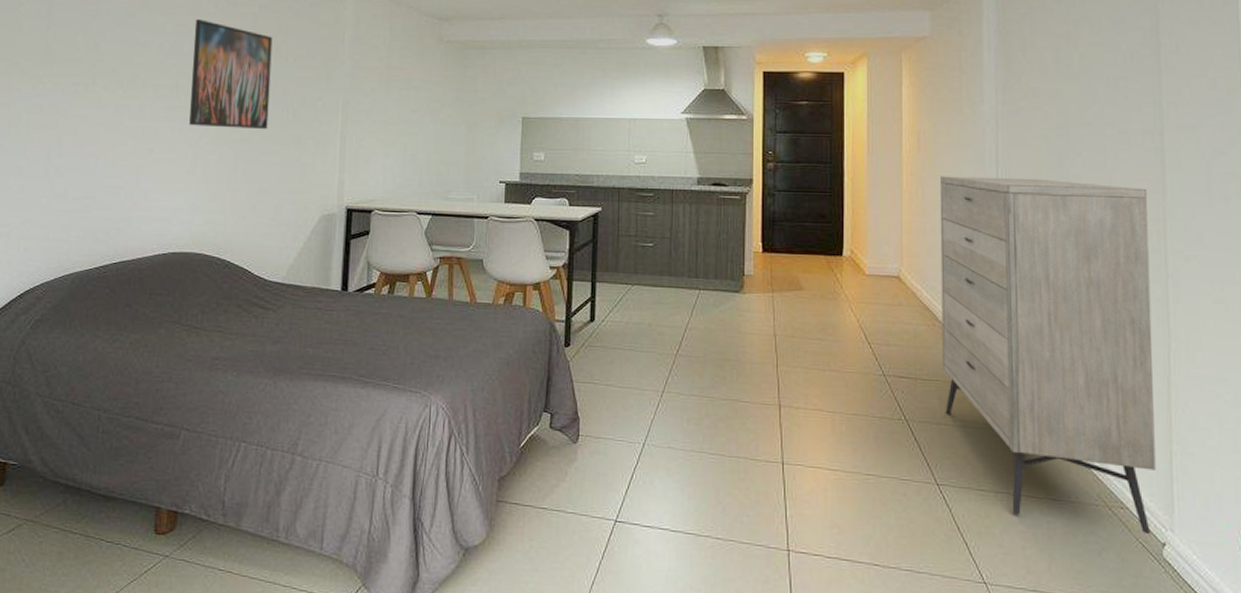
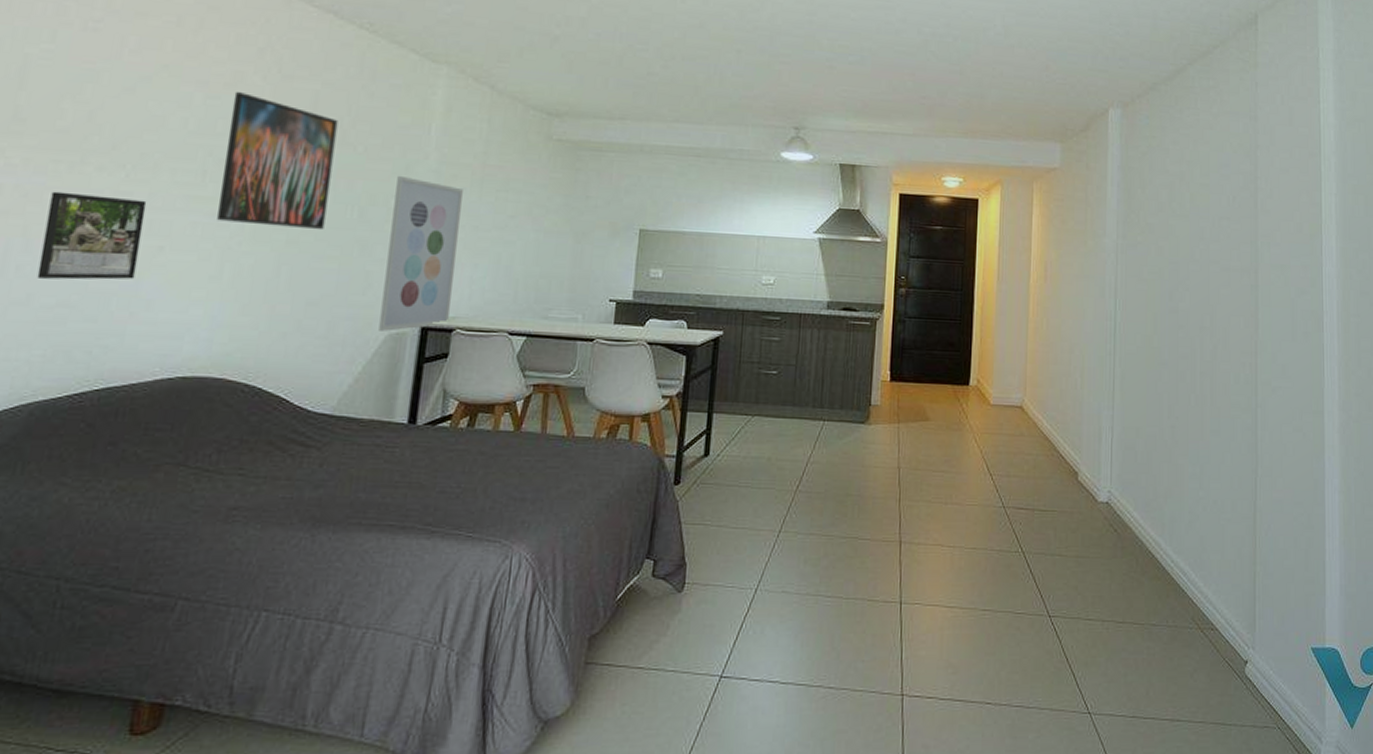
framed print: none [69,108,139,177] -> present [37,191,147,280]
wall art: none [314,80,373,213] -> present [378,175,463,331]
dresser: present [939,176,1156,535] -> none [1059,306,1243,654]

